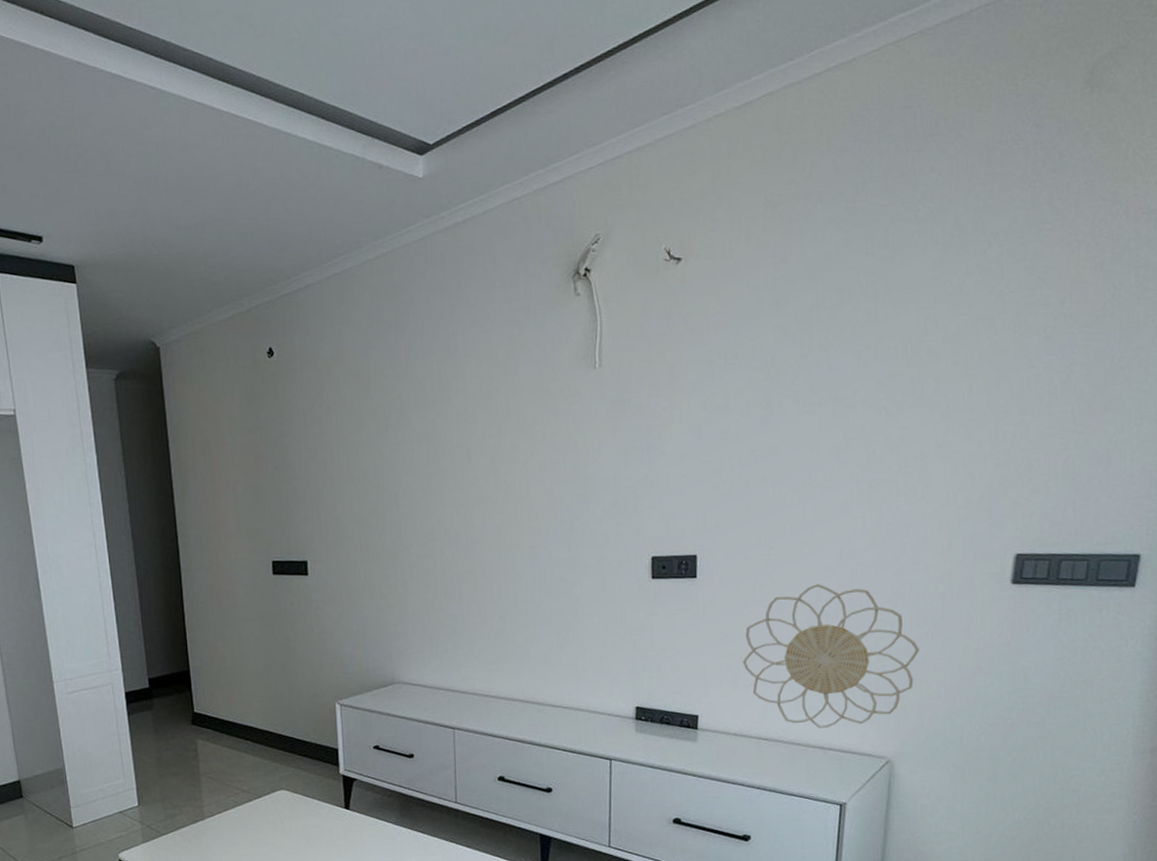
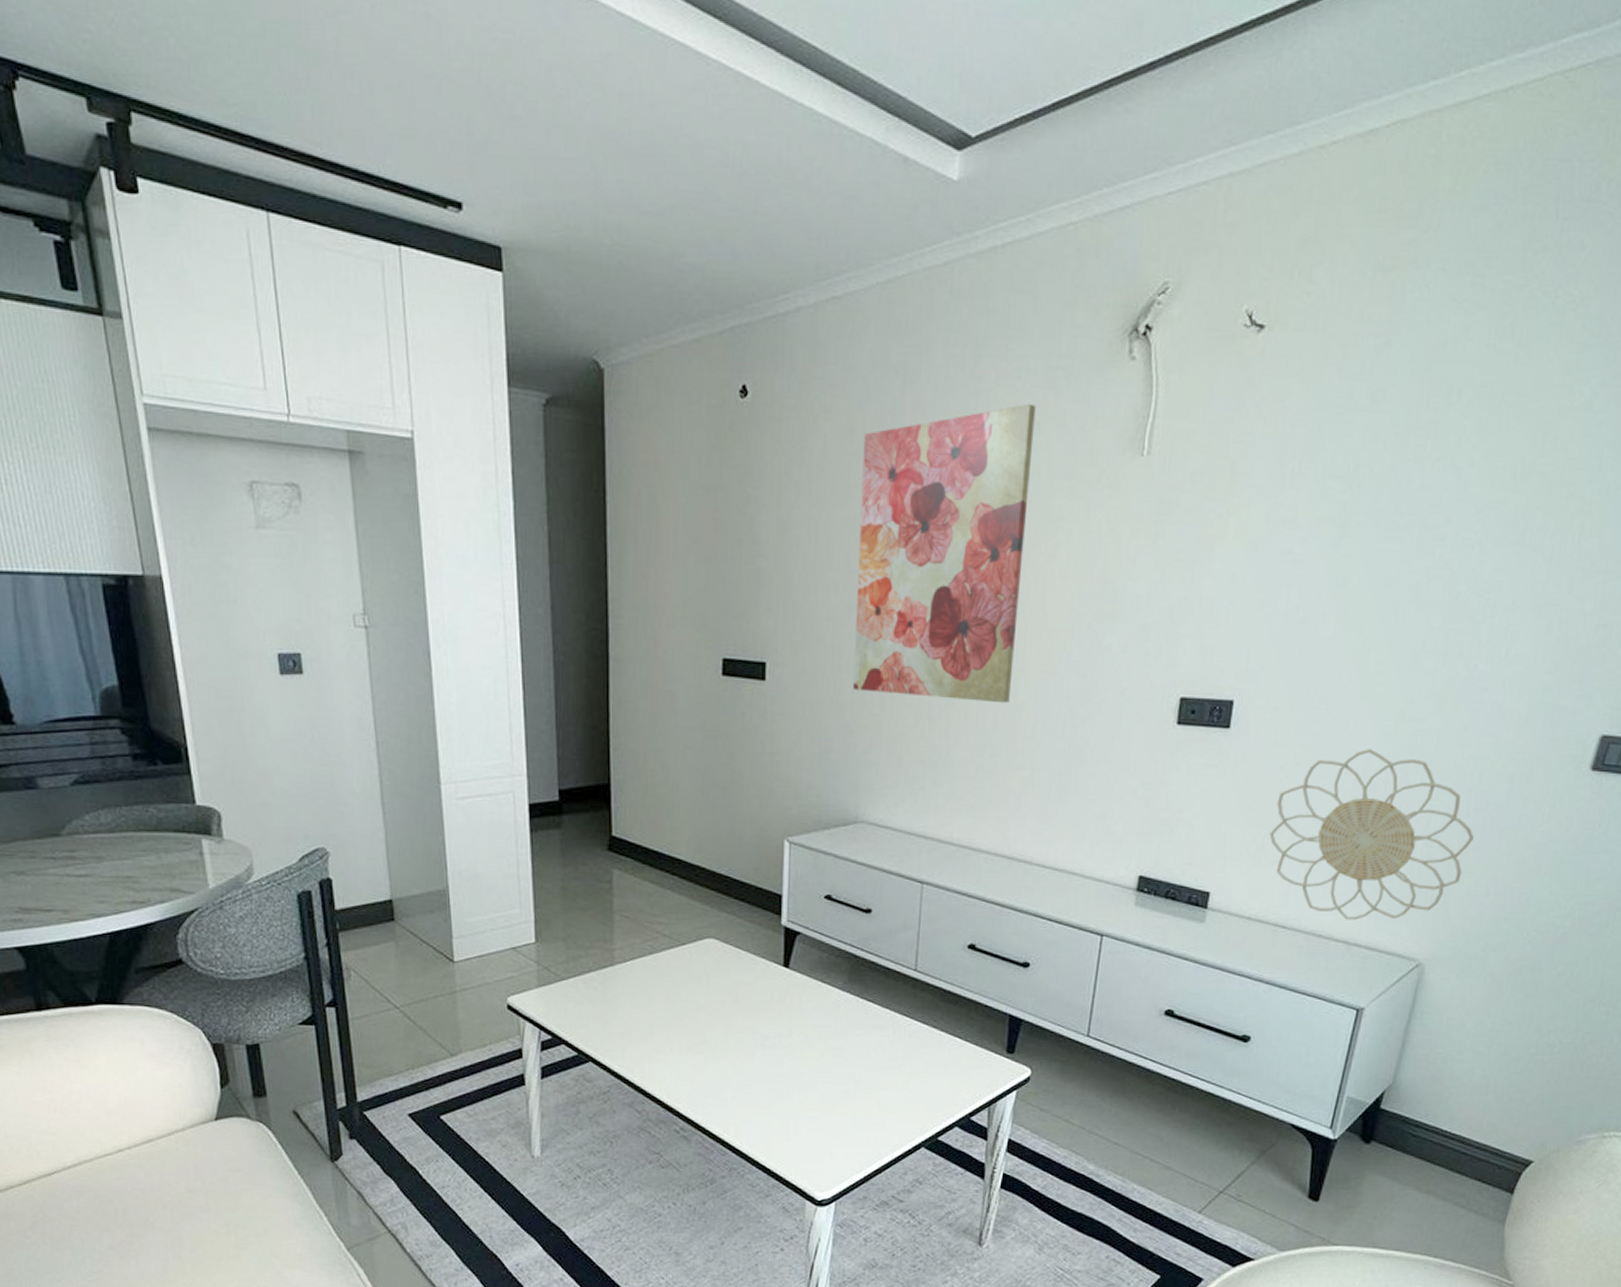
wall art: none [369,338,510,577] -> present [853,404,1036,704]

